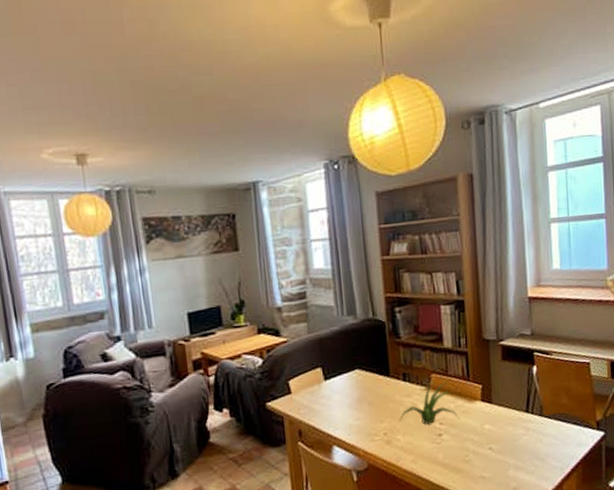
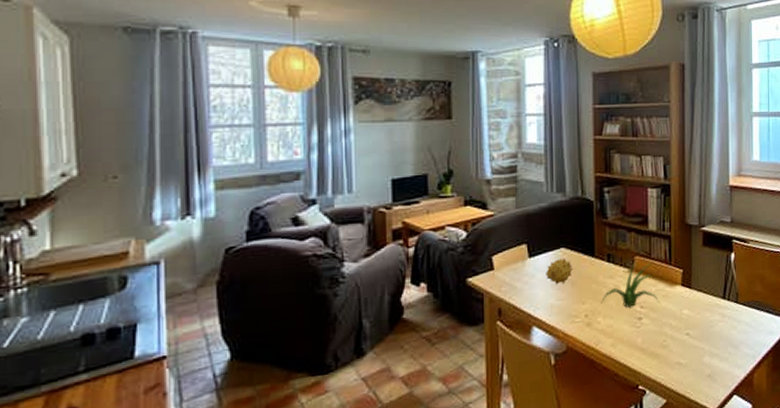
fruit: none [342,379,370,404] -> present [546,258,574,284]

